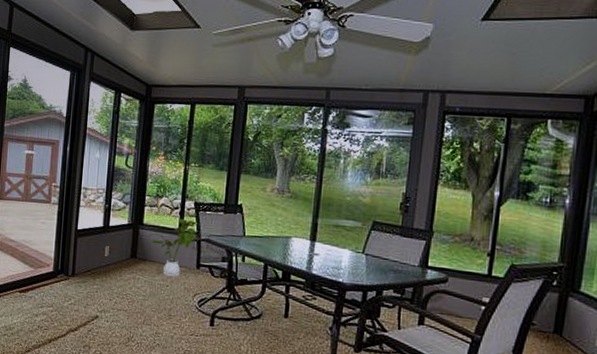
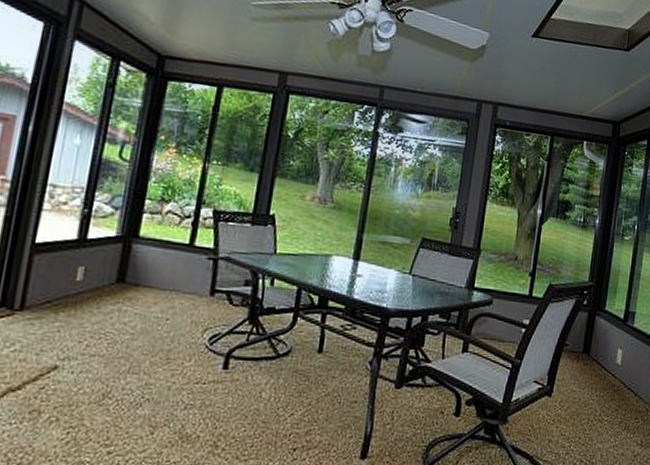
house plant: present [148,219,198,277] -> none [144,230,216,308]

